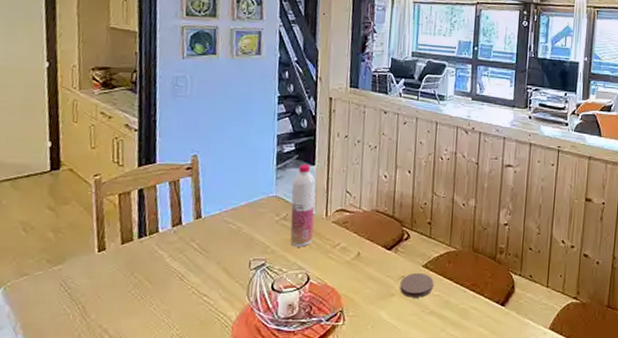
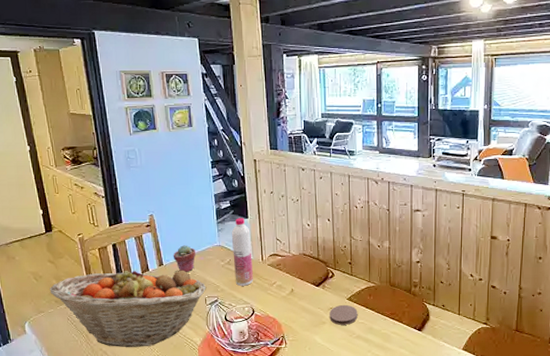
fruit basket: none [42,220,253,323] -> present [49,268,207,347]
potted succulent: none [215,194,246,229] -> present [173,245,196,273]

